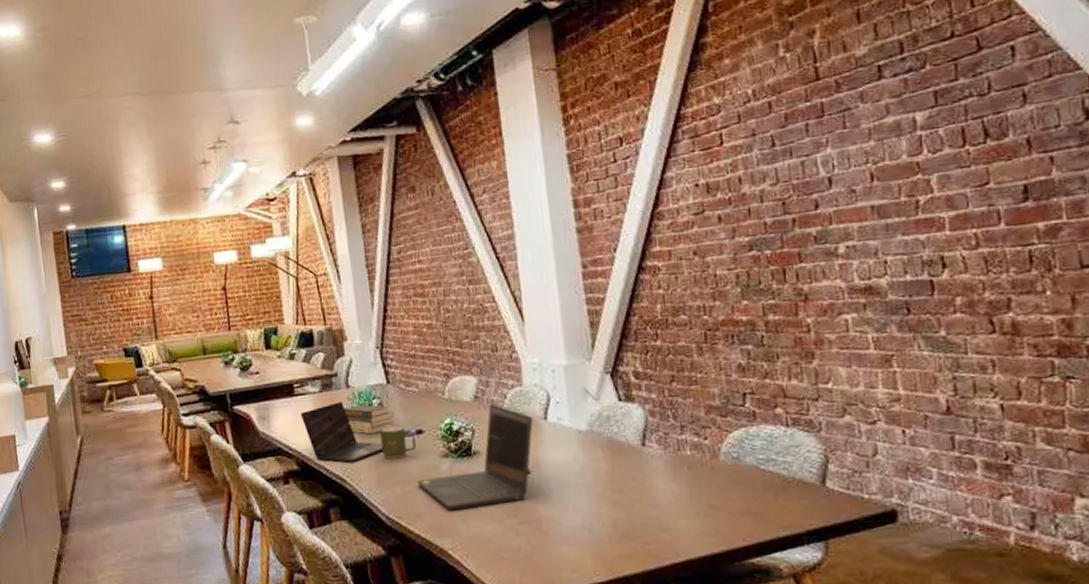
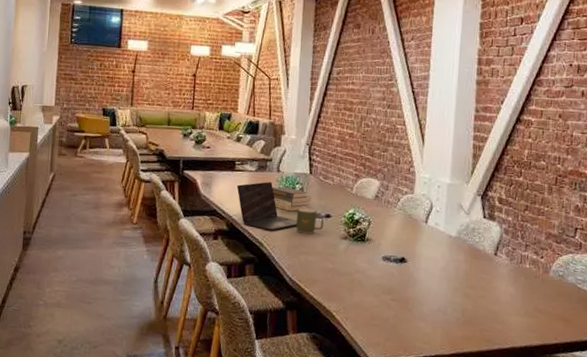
laptop: present [417,403,533,511] -> none [319,203,416,282]

